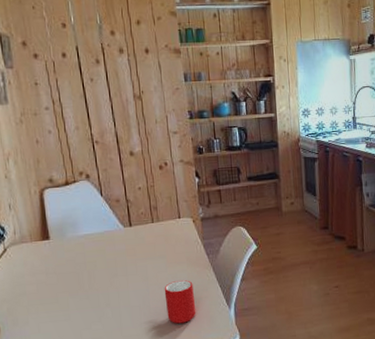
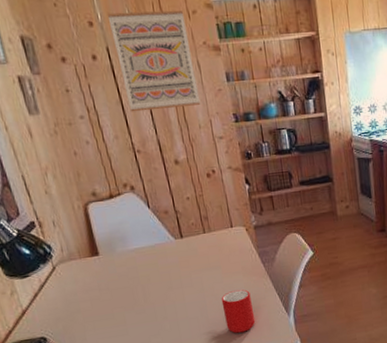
wall art: none [79,16,159,106] -> present [107,10,201,112]

